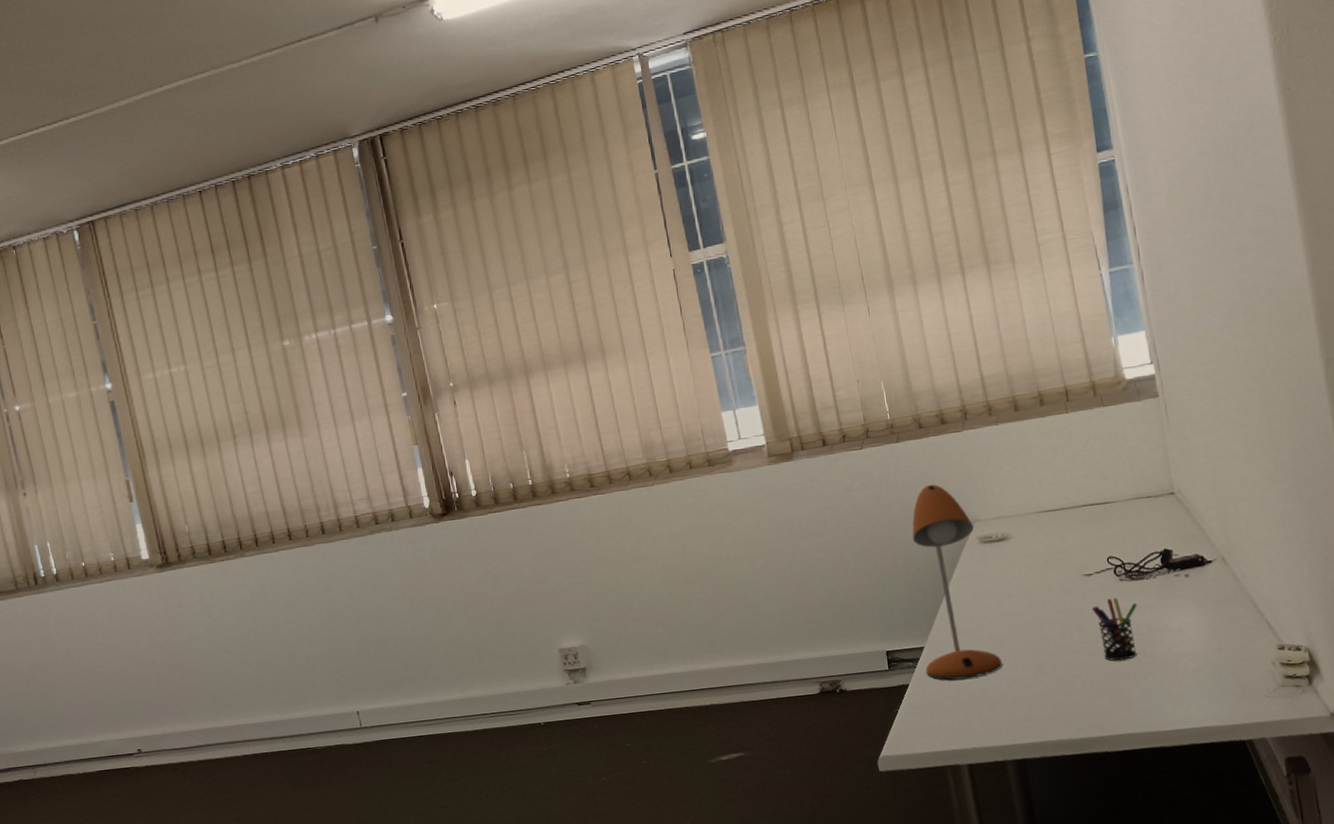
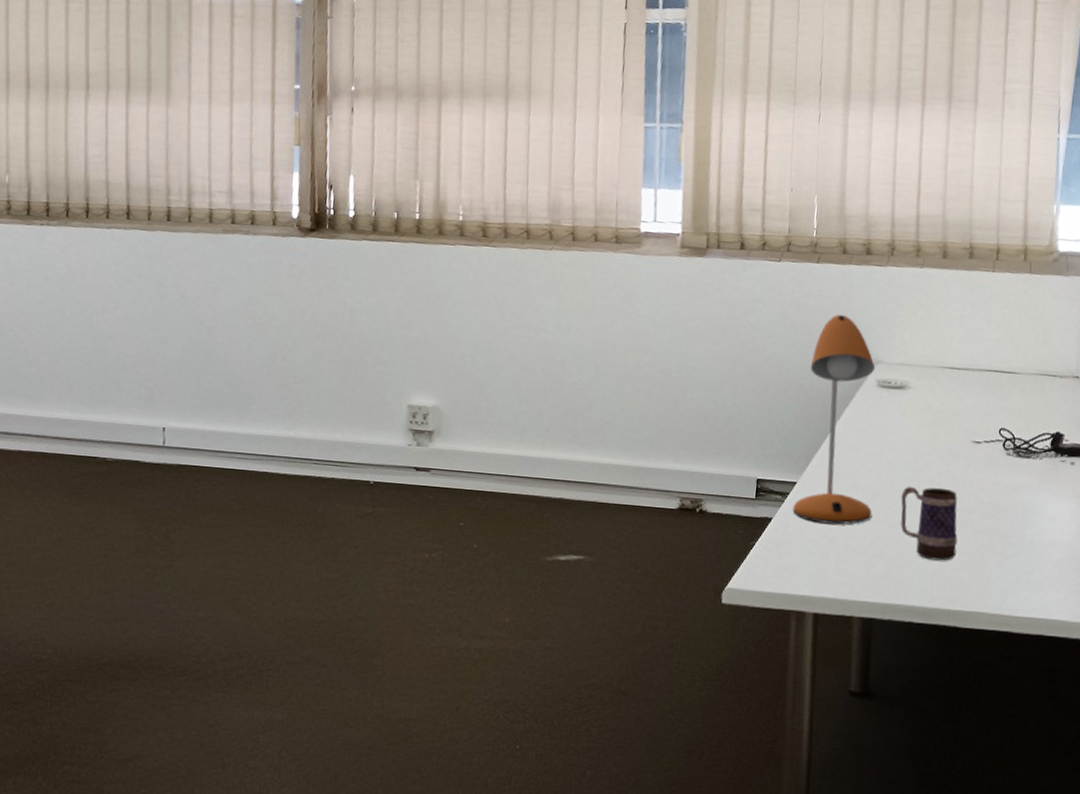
mug: none [1026,624,1092,694] -> present [900,486,958,561]
pen holder: present [1091,597,1137,661] -> none [972,470,1018,537]

